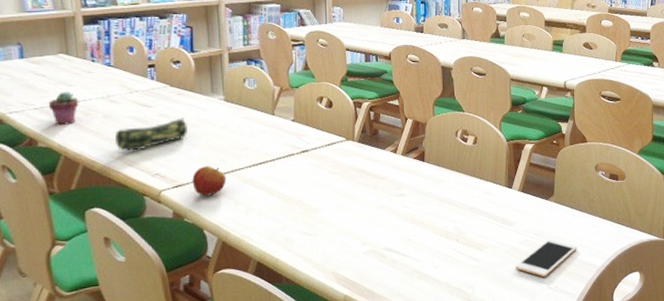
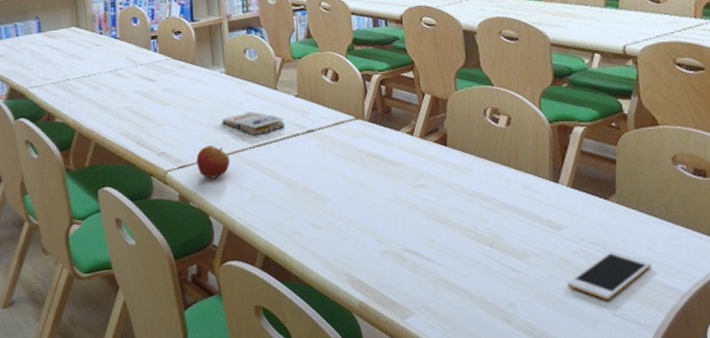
potted succulent: present [48,92,79,125] -> none [63,65,90,100]
pencil case: present [114,118,187,151] -> none [122,92,190,128]
paperback book: none [219,134,281,157] -> present [222,111,285,136]

